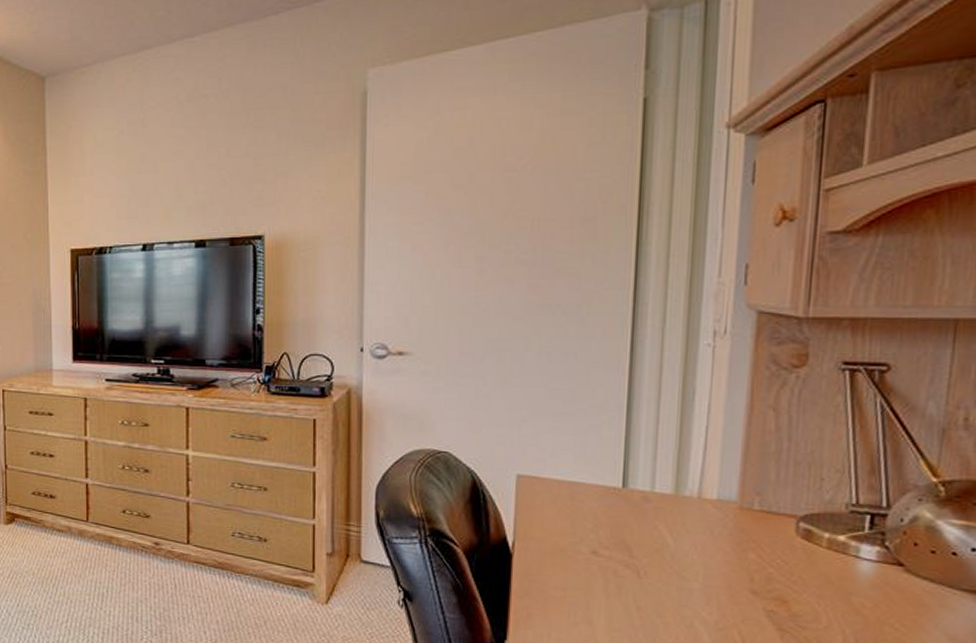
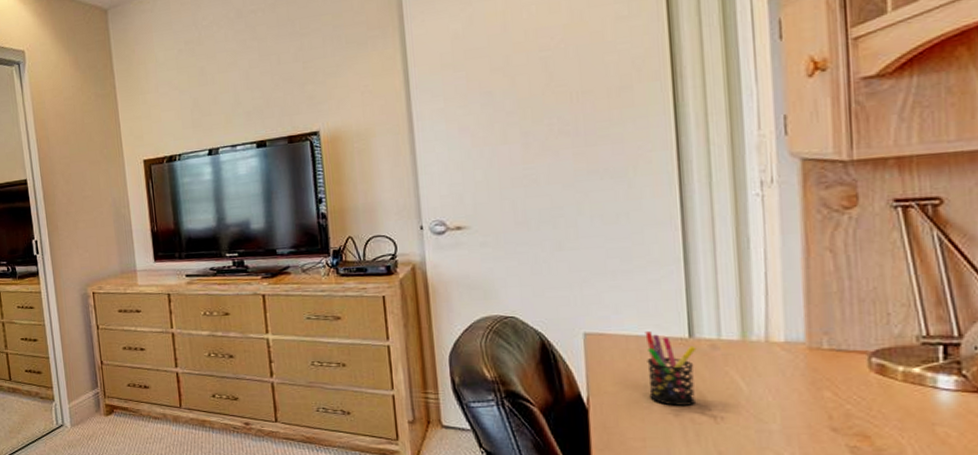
pen holder: none [576,478,629,558] -> present [645,332,697,406]

